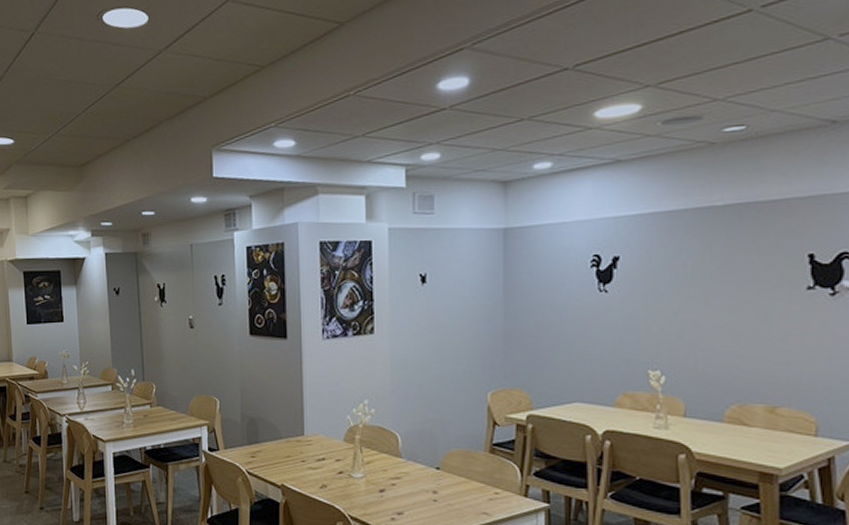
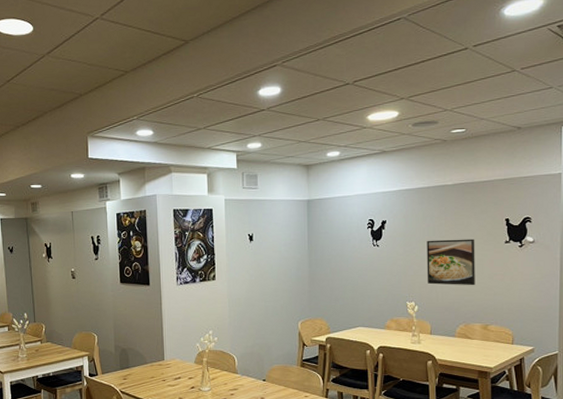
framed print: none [680,282,758,350] -> present [426,238,475,286]

